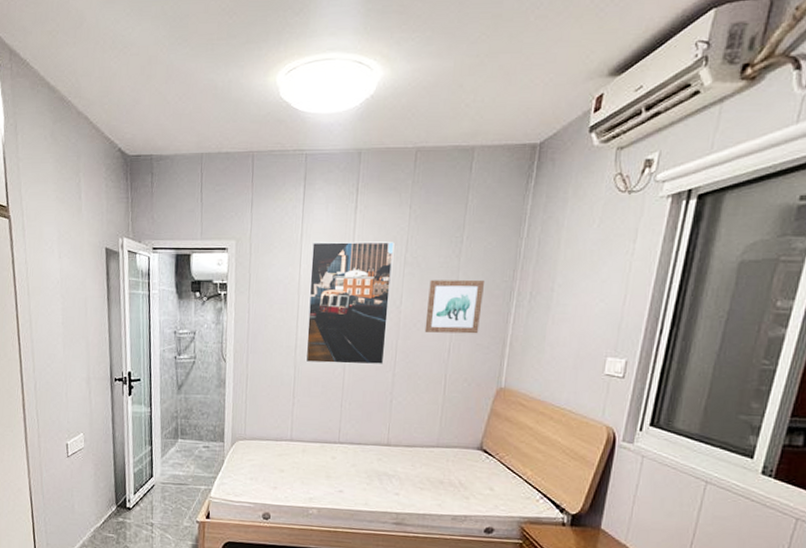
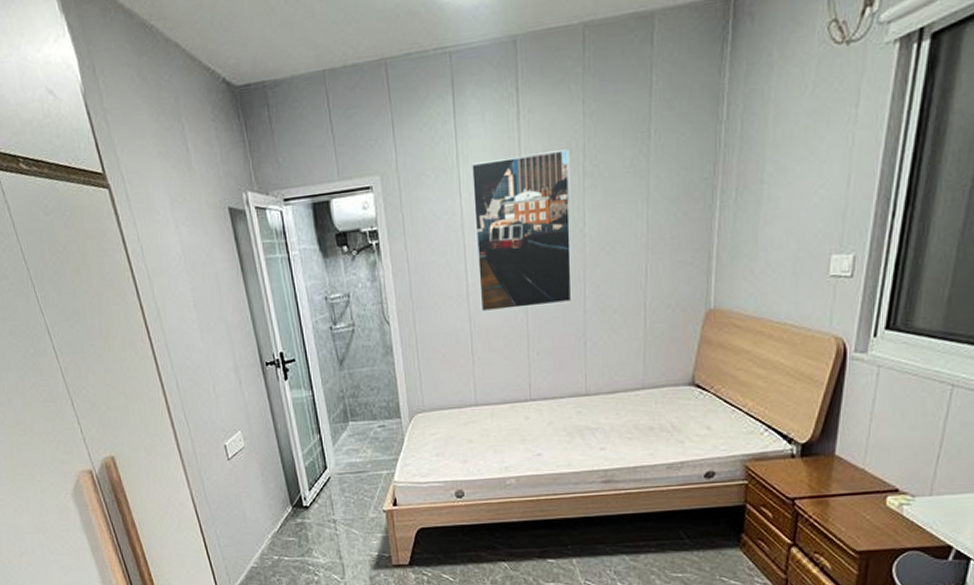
wall art: present [424,279,484,334] -> none [615,181,680,255]

